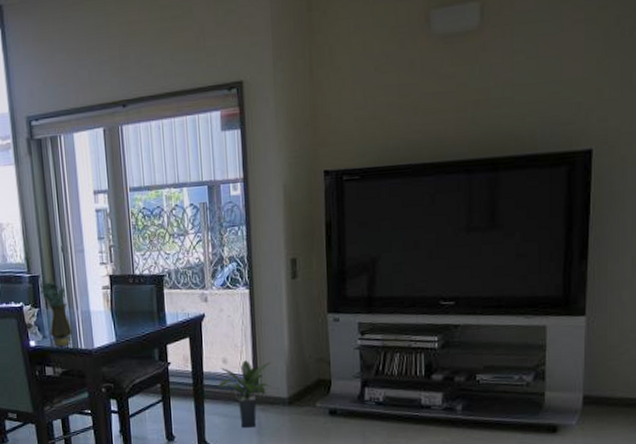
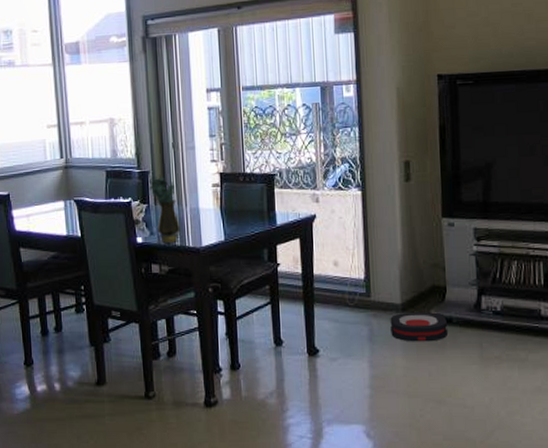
potted plant: present [217,360,271,428] -> none [328,263,383,334]
robot vacuum: none [277,405,333,434] -> present [390,312,449,342]

